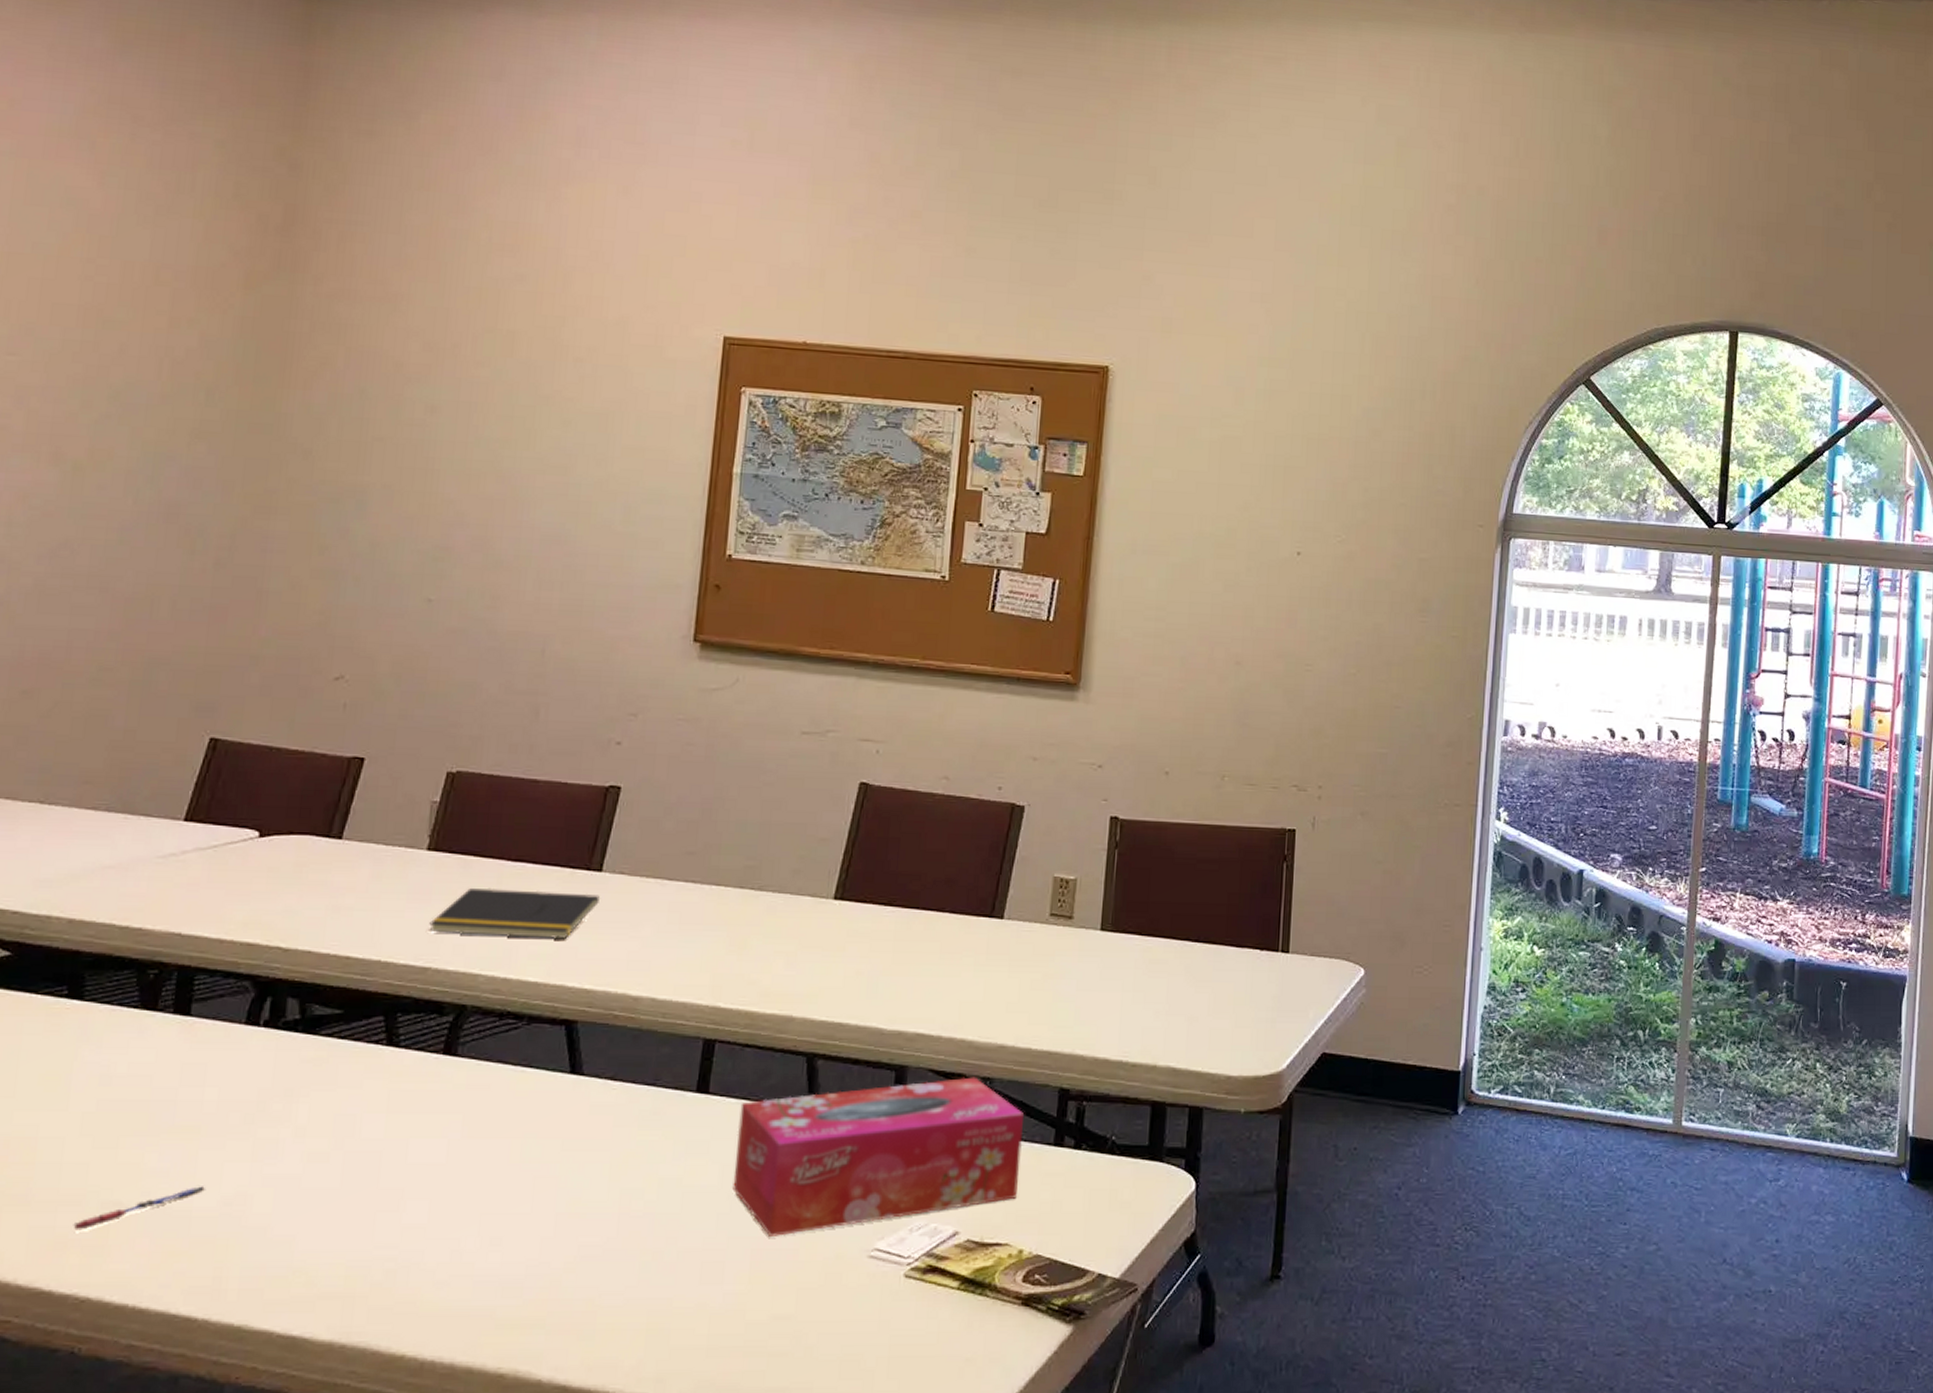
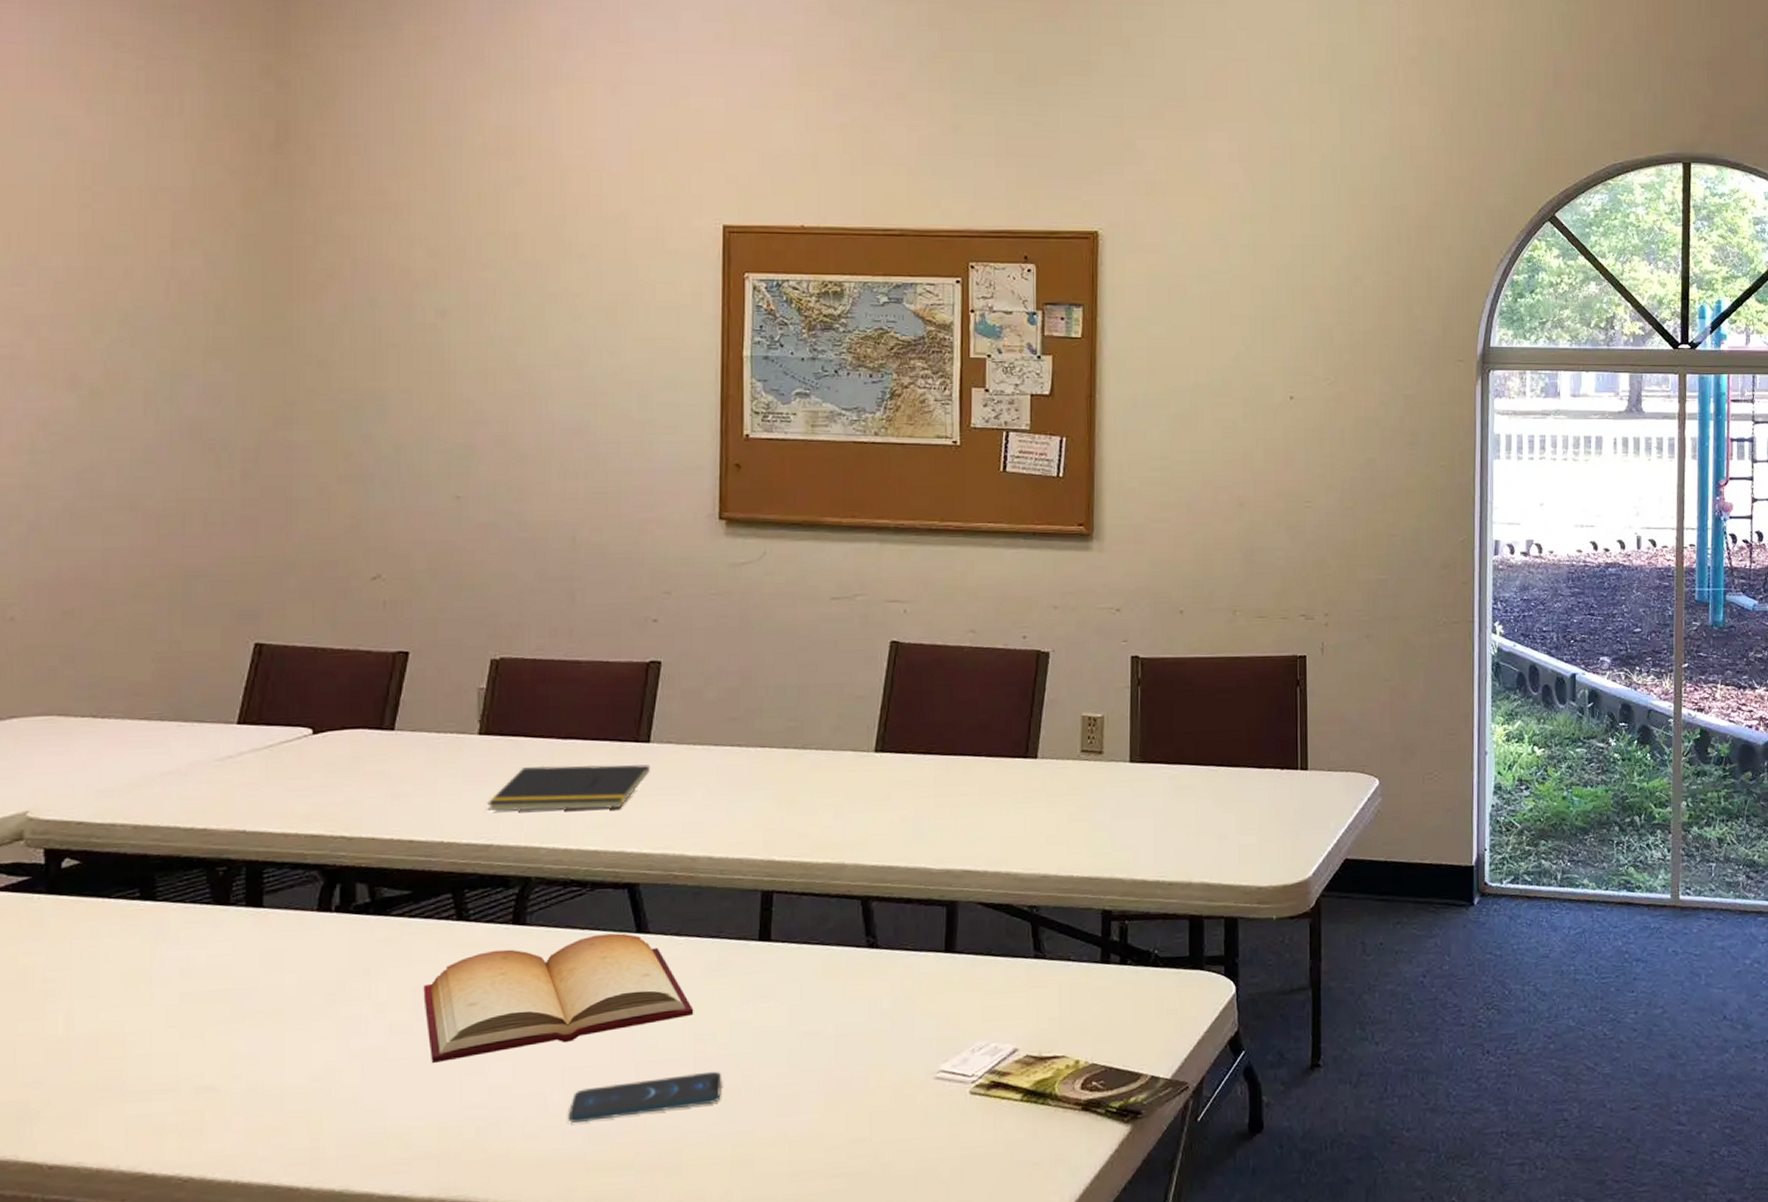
pen: present [73,1186,206,1230] -> none [169,1065,295,1116]
bible: none [344,1072,622,1197] -> present [423,933,694,1064]
smartphone: none [482,1229,645,1274] -> present [569,1071,722,1123]
tissue box: present [732,1077,1025,1236] -> none [801,906,1072,1067]

